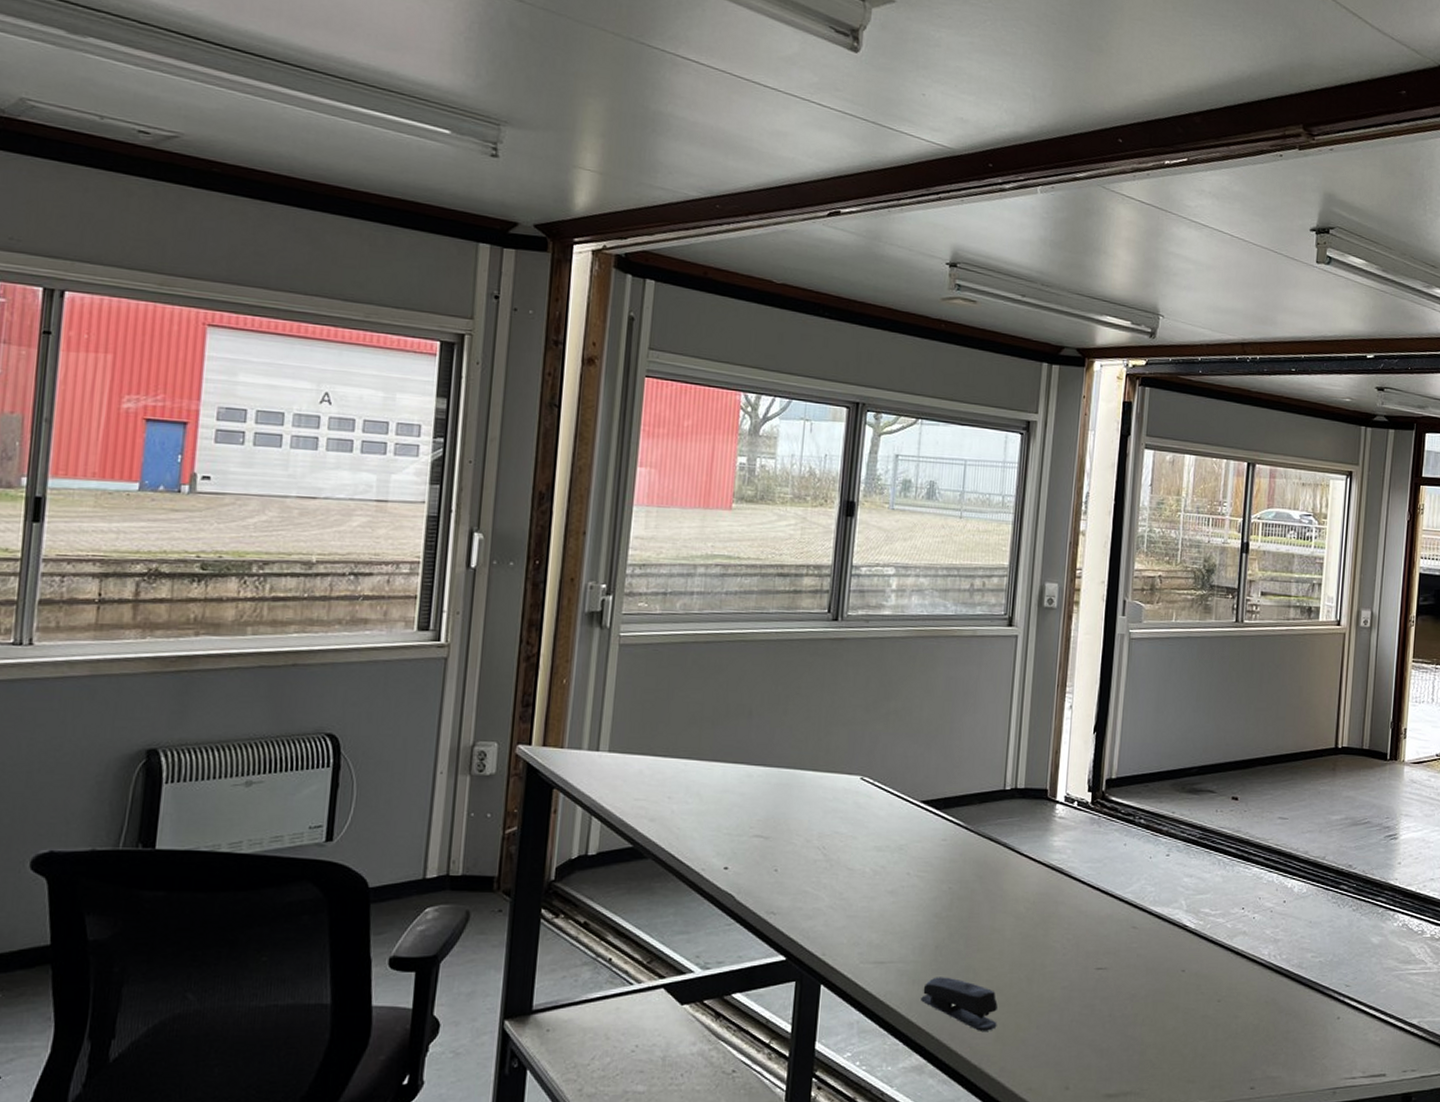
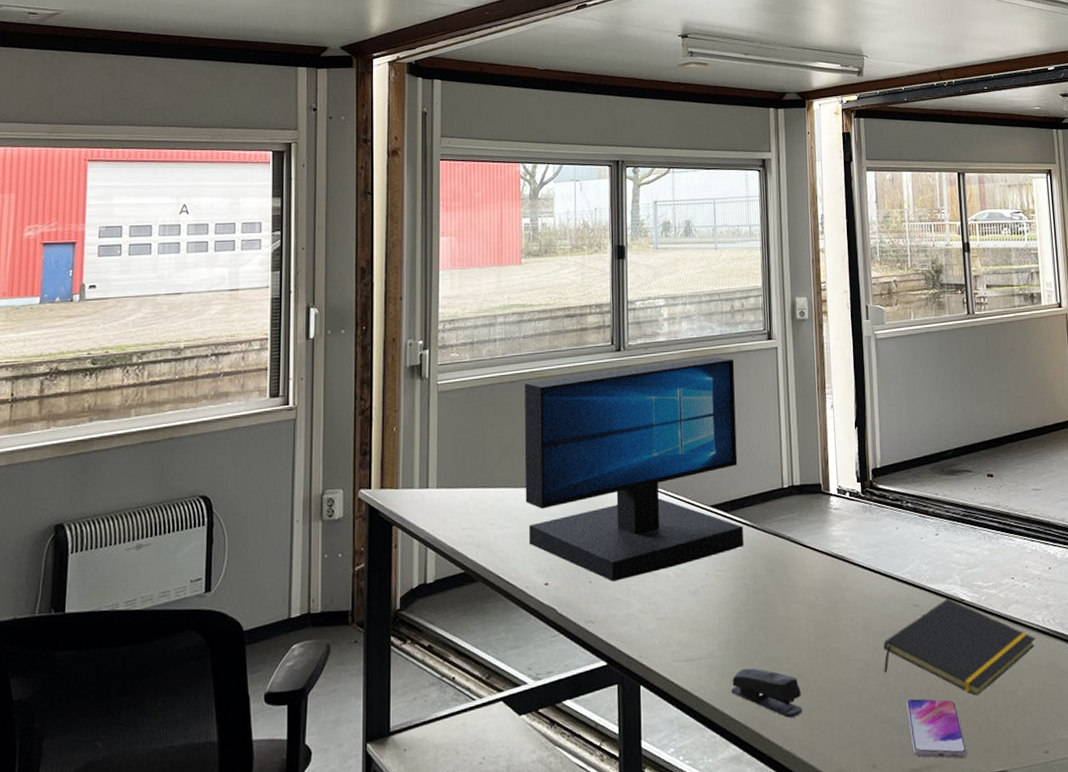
monitor: none [710,638,967,872] -> present [524,356,744,582]
notepad: none [1091,923,1258,1025] -> present [884,598,1036,696]
smartphone: none [1109,1023,1168,1088] -> present [907,698,967,759]

